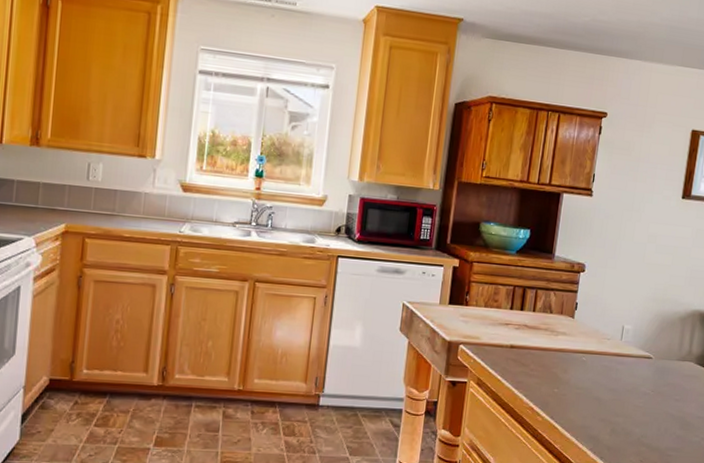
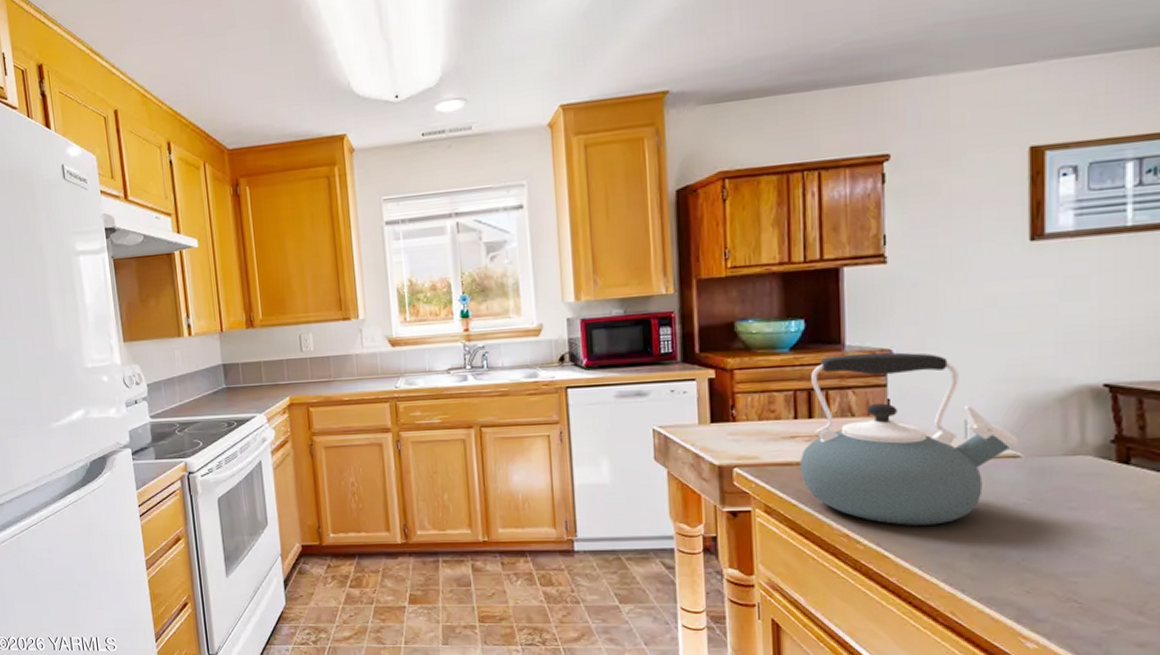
kettle: none [507,262,653,405] -> present [799,352,1019,526]

